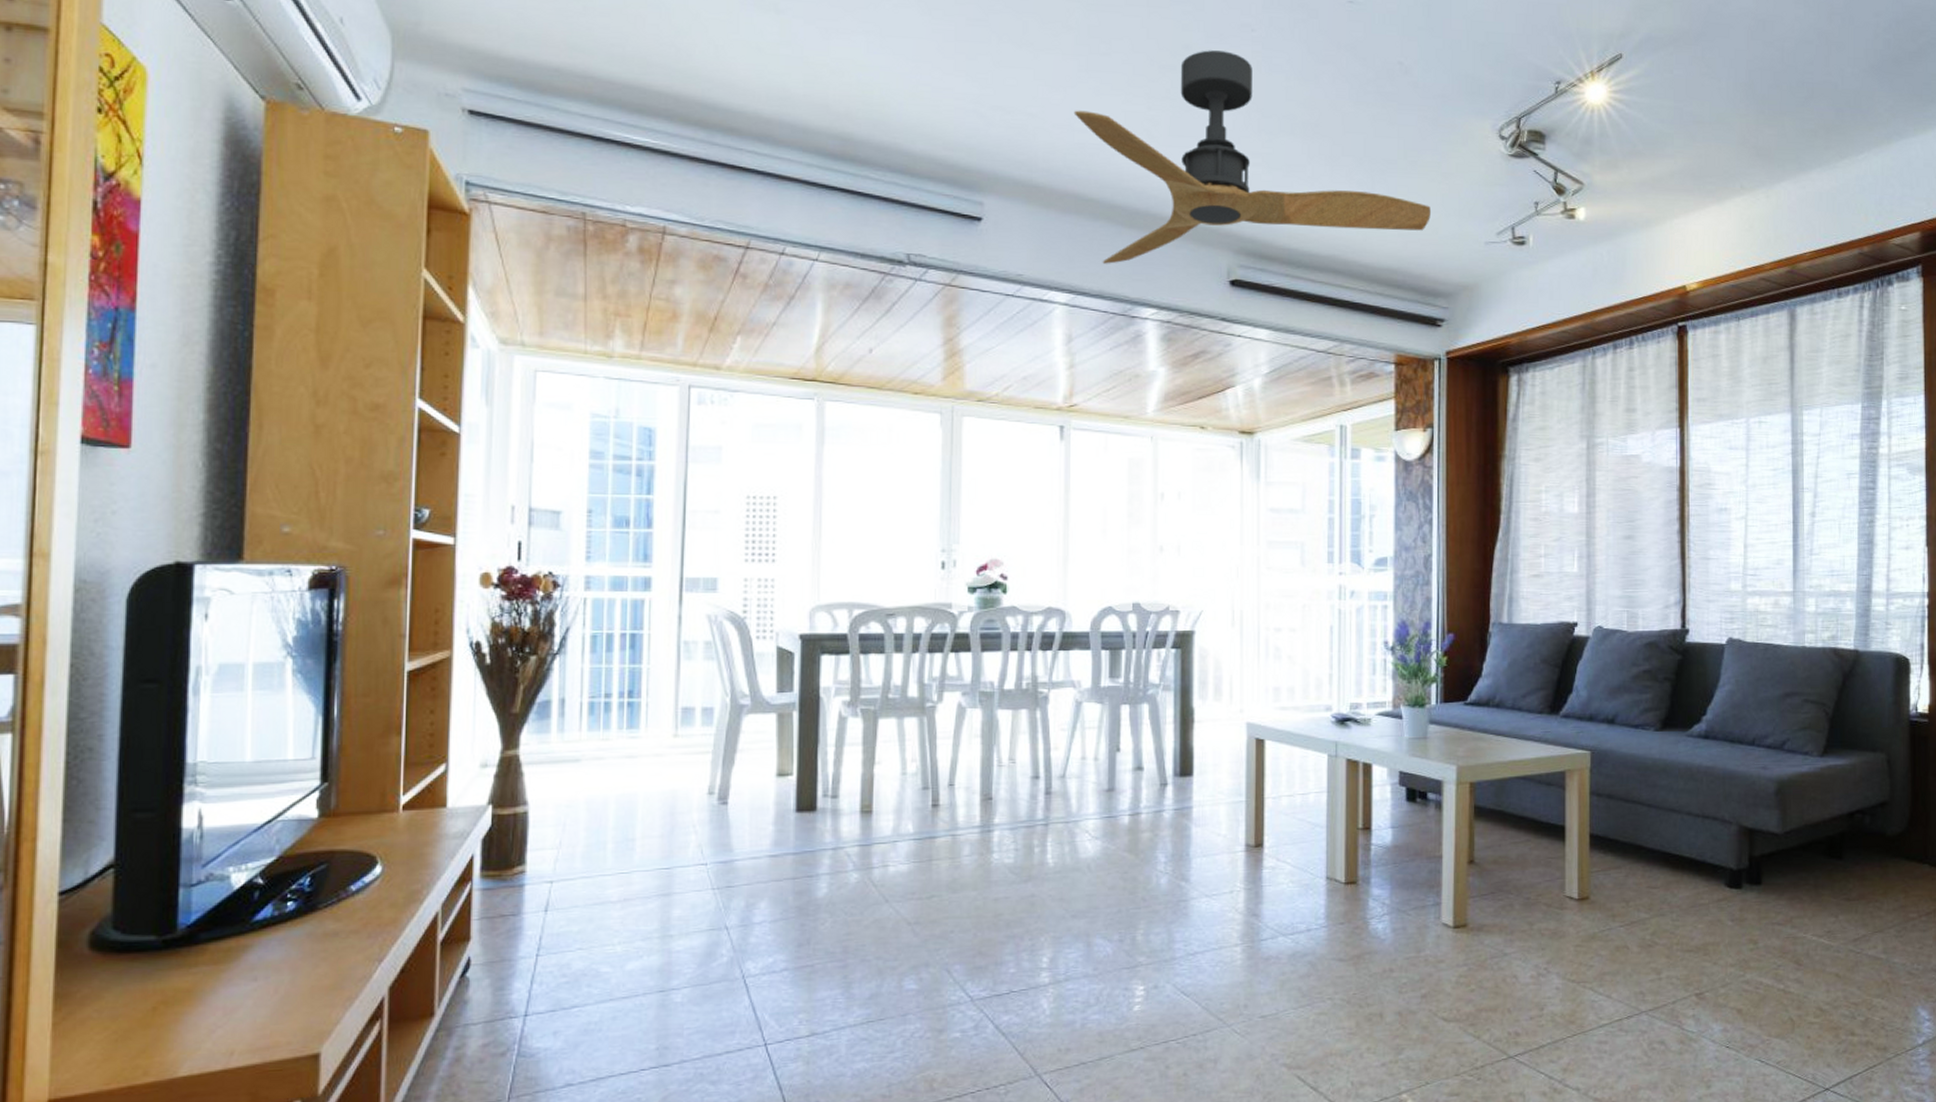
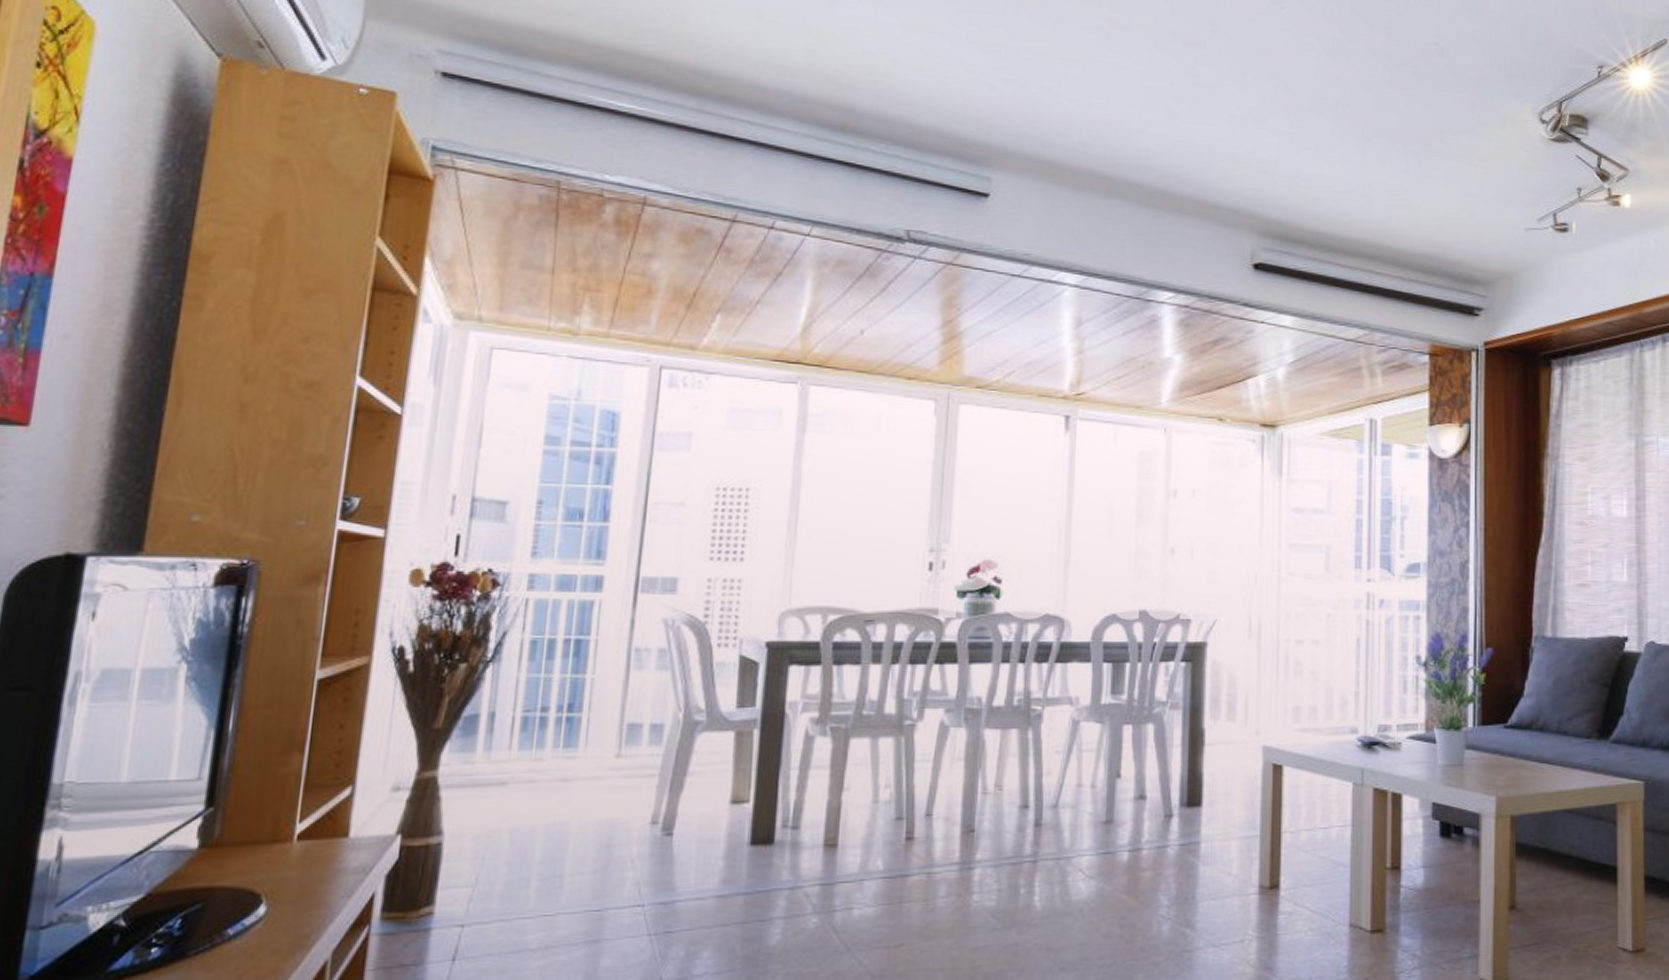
ceiling fan: present [1073,50,1430,264] -> none [1091,27,1468,245]

